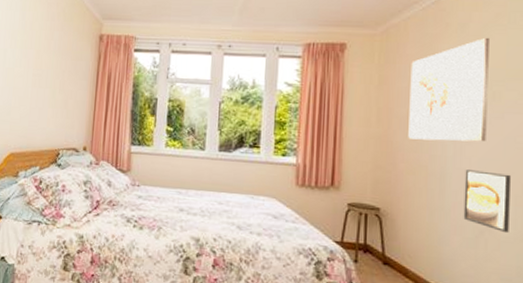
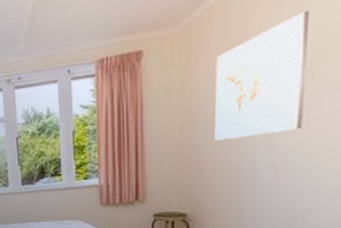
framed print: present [463,169,511,234] -> none [275,159,329,219]

